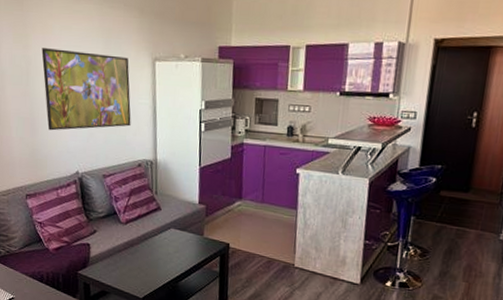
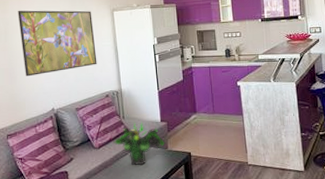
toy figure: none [141,200,202,250] -> present [112,121,166,166]

